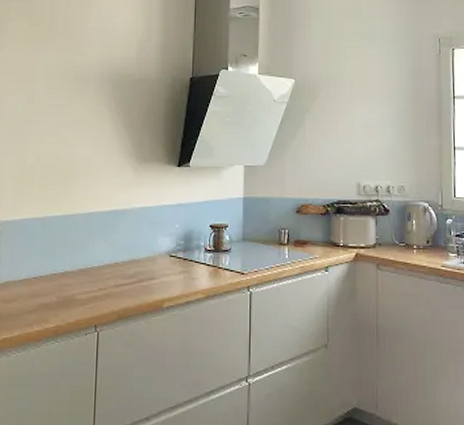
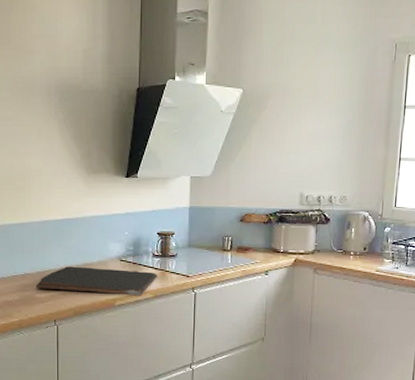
cutting board: none [76,263,210,296] -> present [35,266,157,296]

